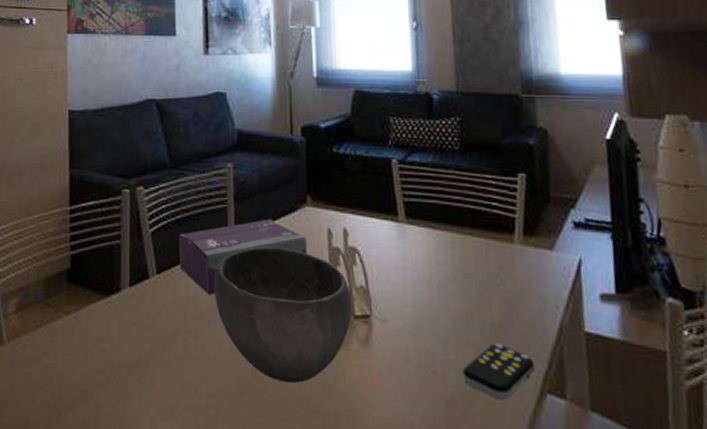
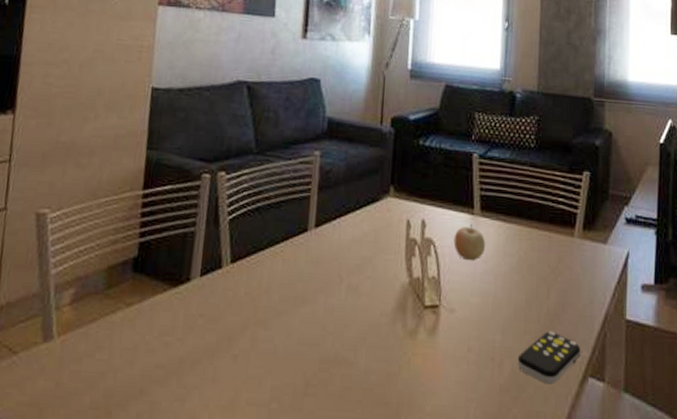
tissue box: present [178,218,307,295] -> none [255,208,386,286]
bowl: present [214,246,352,384] -> none [289,236,423,374]
fruit: none [379,231,416,270] -> present [453,223,486,261]

